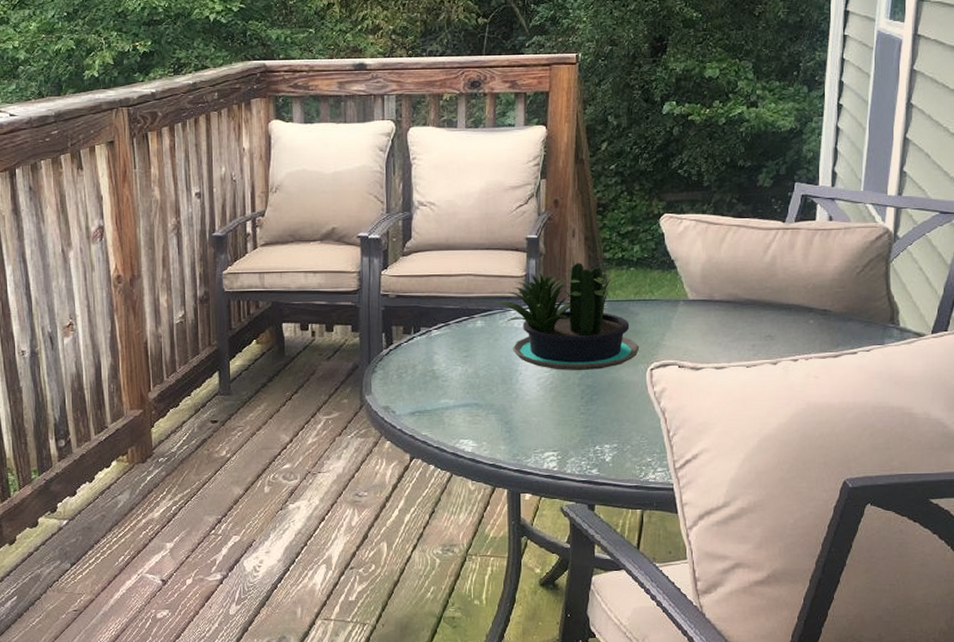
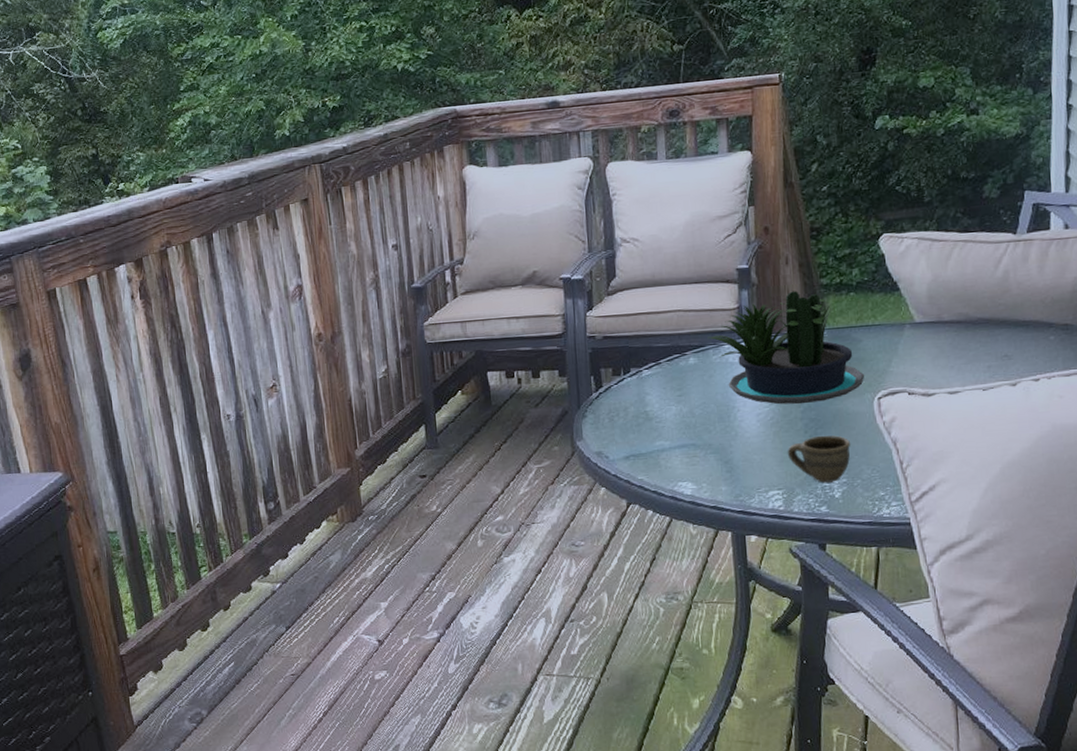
cup: none [563,402,622,447] -> present [787,435,850,483]

